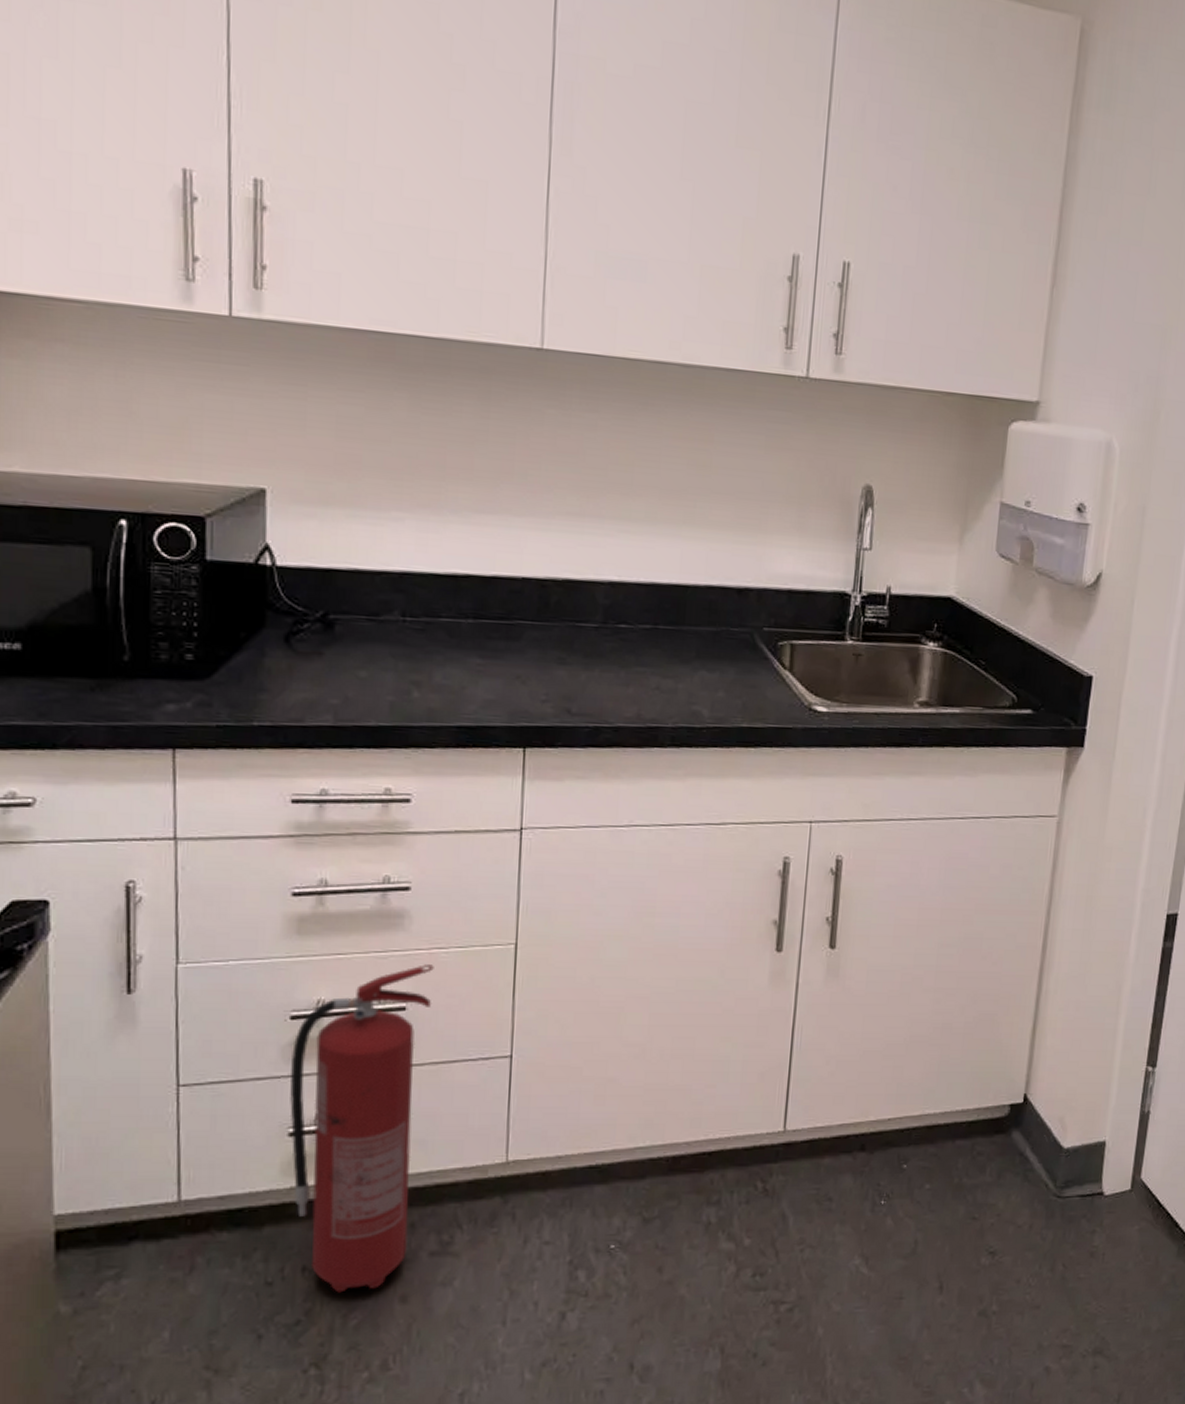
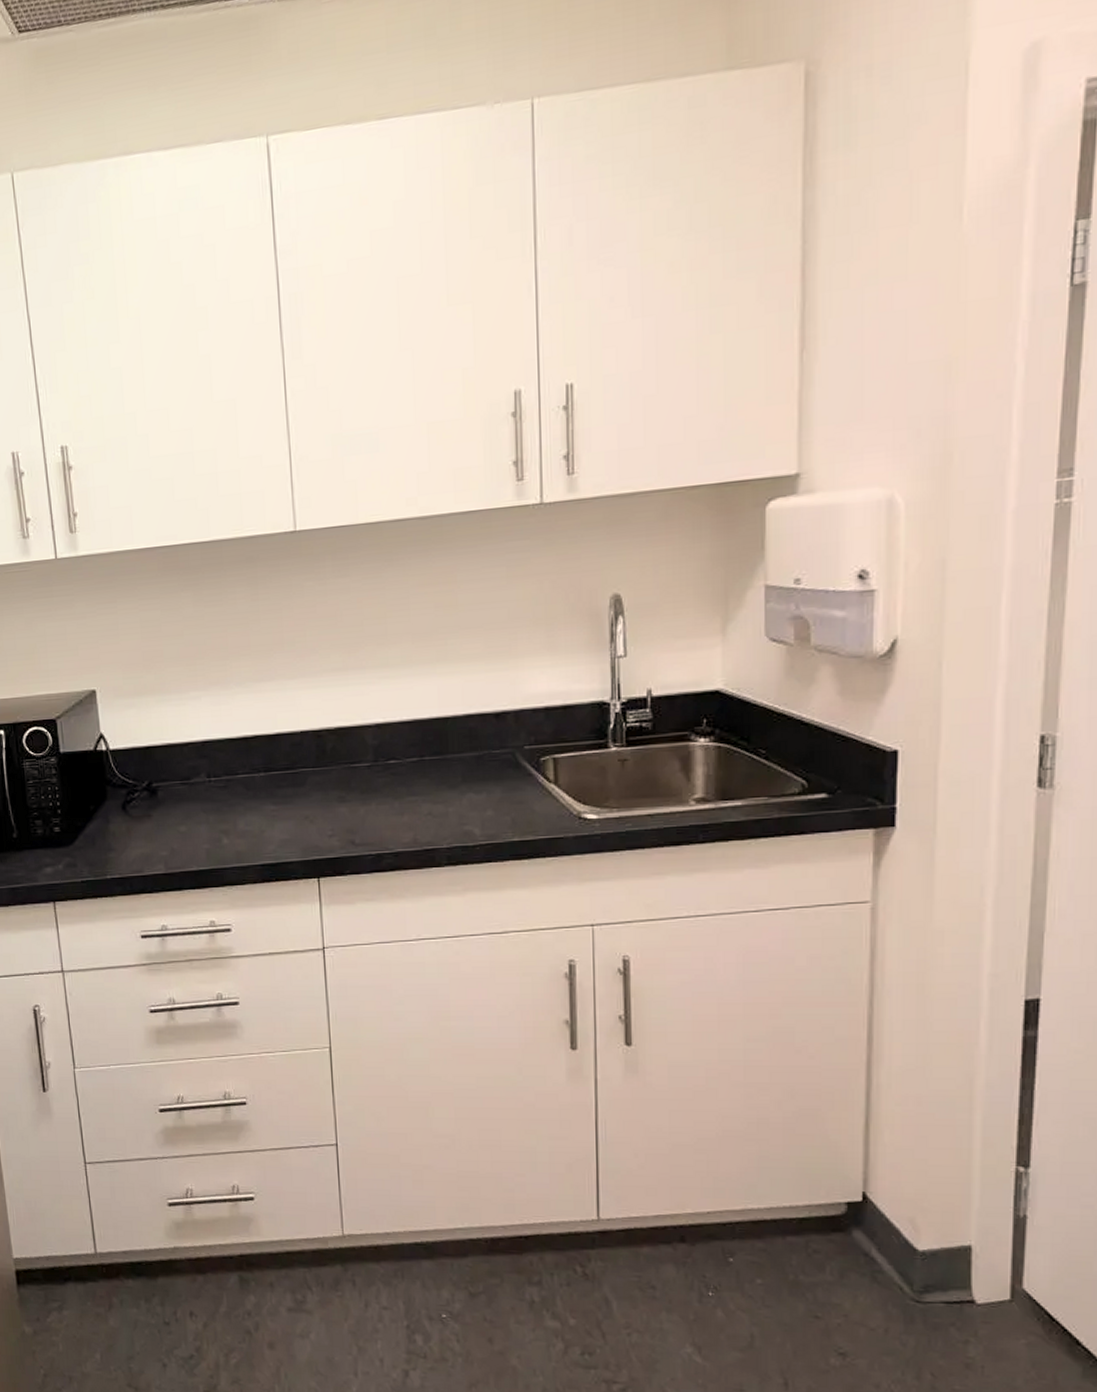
fire extinguisher: present [289,964,434,1293] -> none [163,1066,269,1336]

